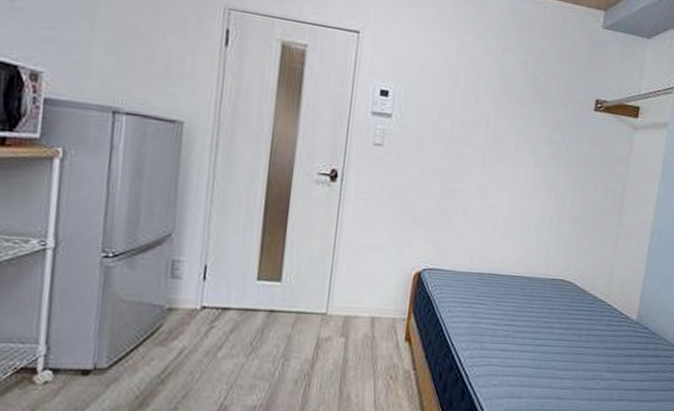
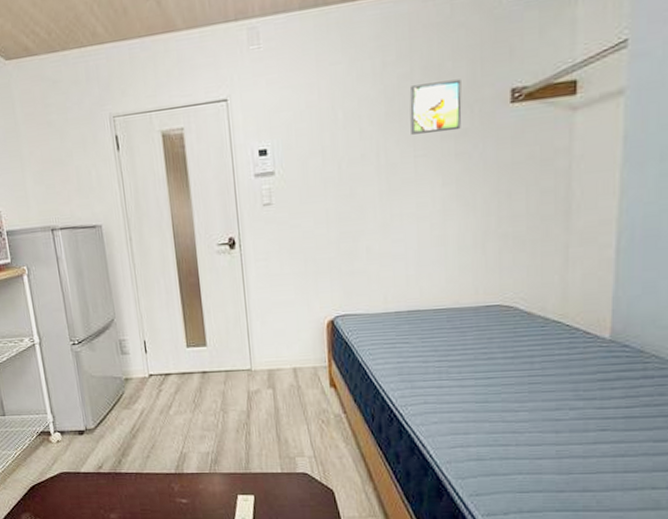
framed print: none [517,73,562,122] -> present [409,79,462,135]

